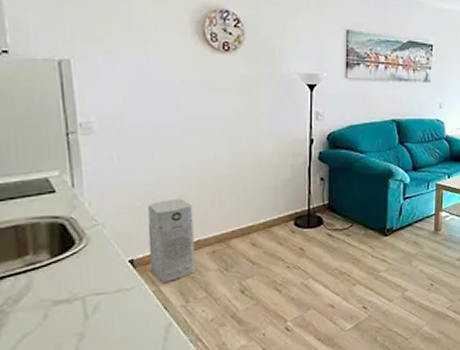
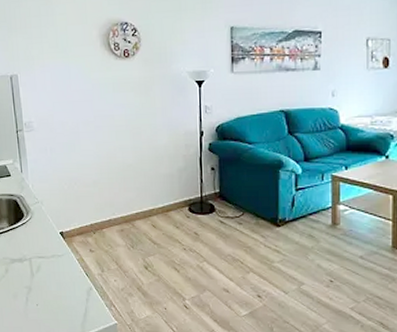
air purifier: present [147,197,195,284] -> none [72,183,108,254]

